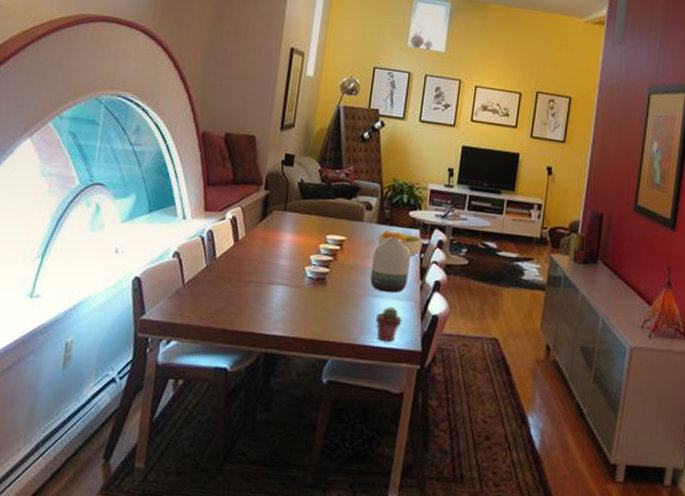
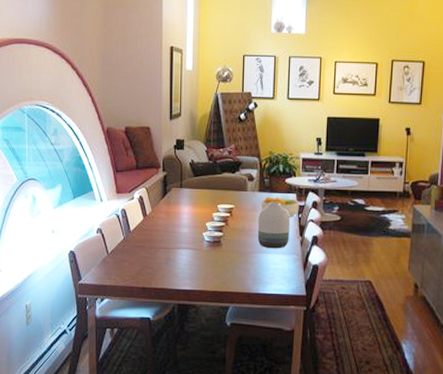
potted succulent: present [376,307,402,342] -> none [266,261,287,289]

